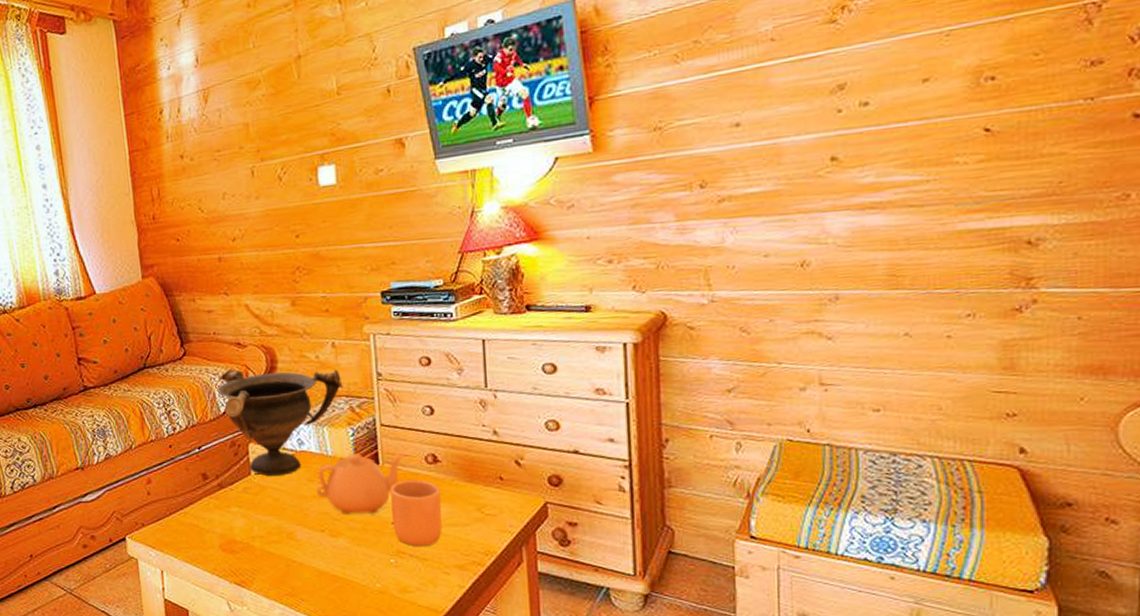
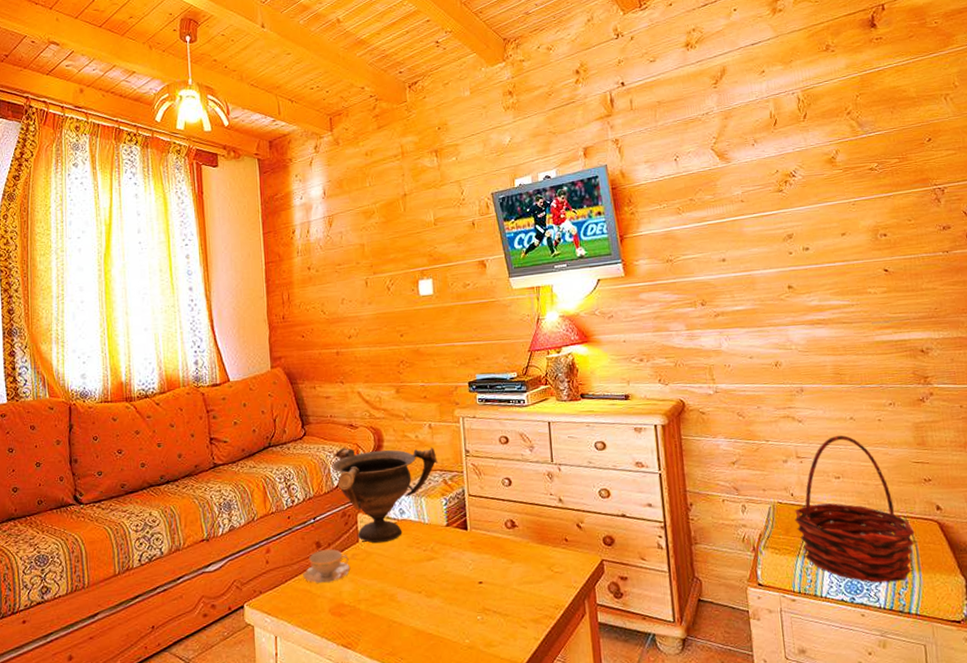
teacup: none [188,482,243,518] -> present [303,549,351,583]
teapot: present [316,453,405,514] -> none [415,520,489,576]
mug: present [390,479,442,547] -> none [476,543,520,604]
basket: none [809,356,982,543] -> present [794,435,915,584]

